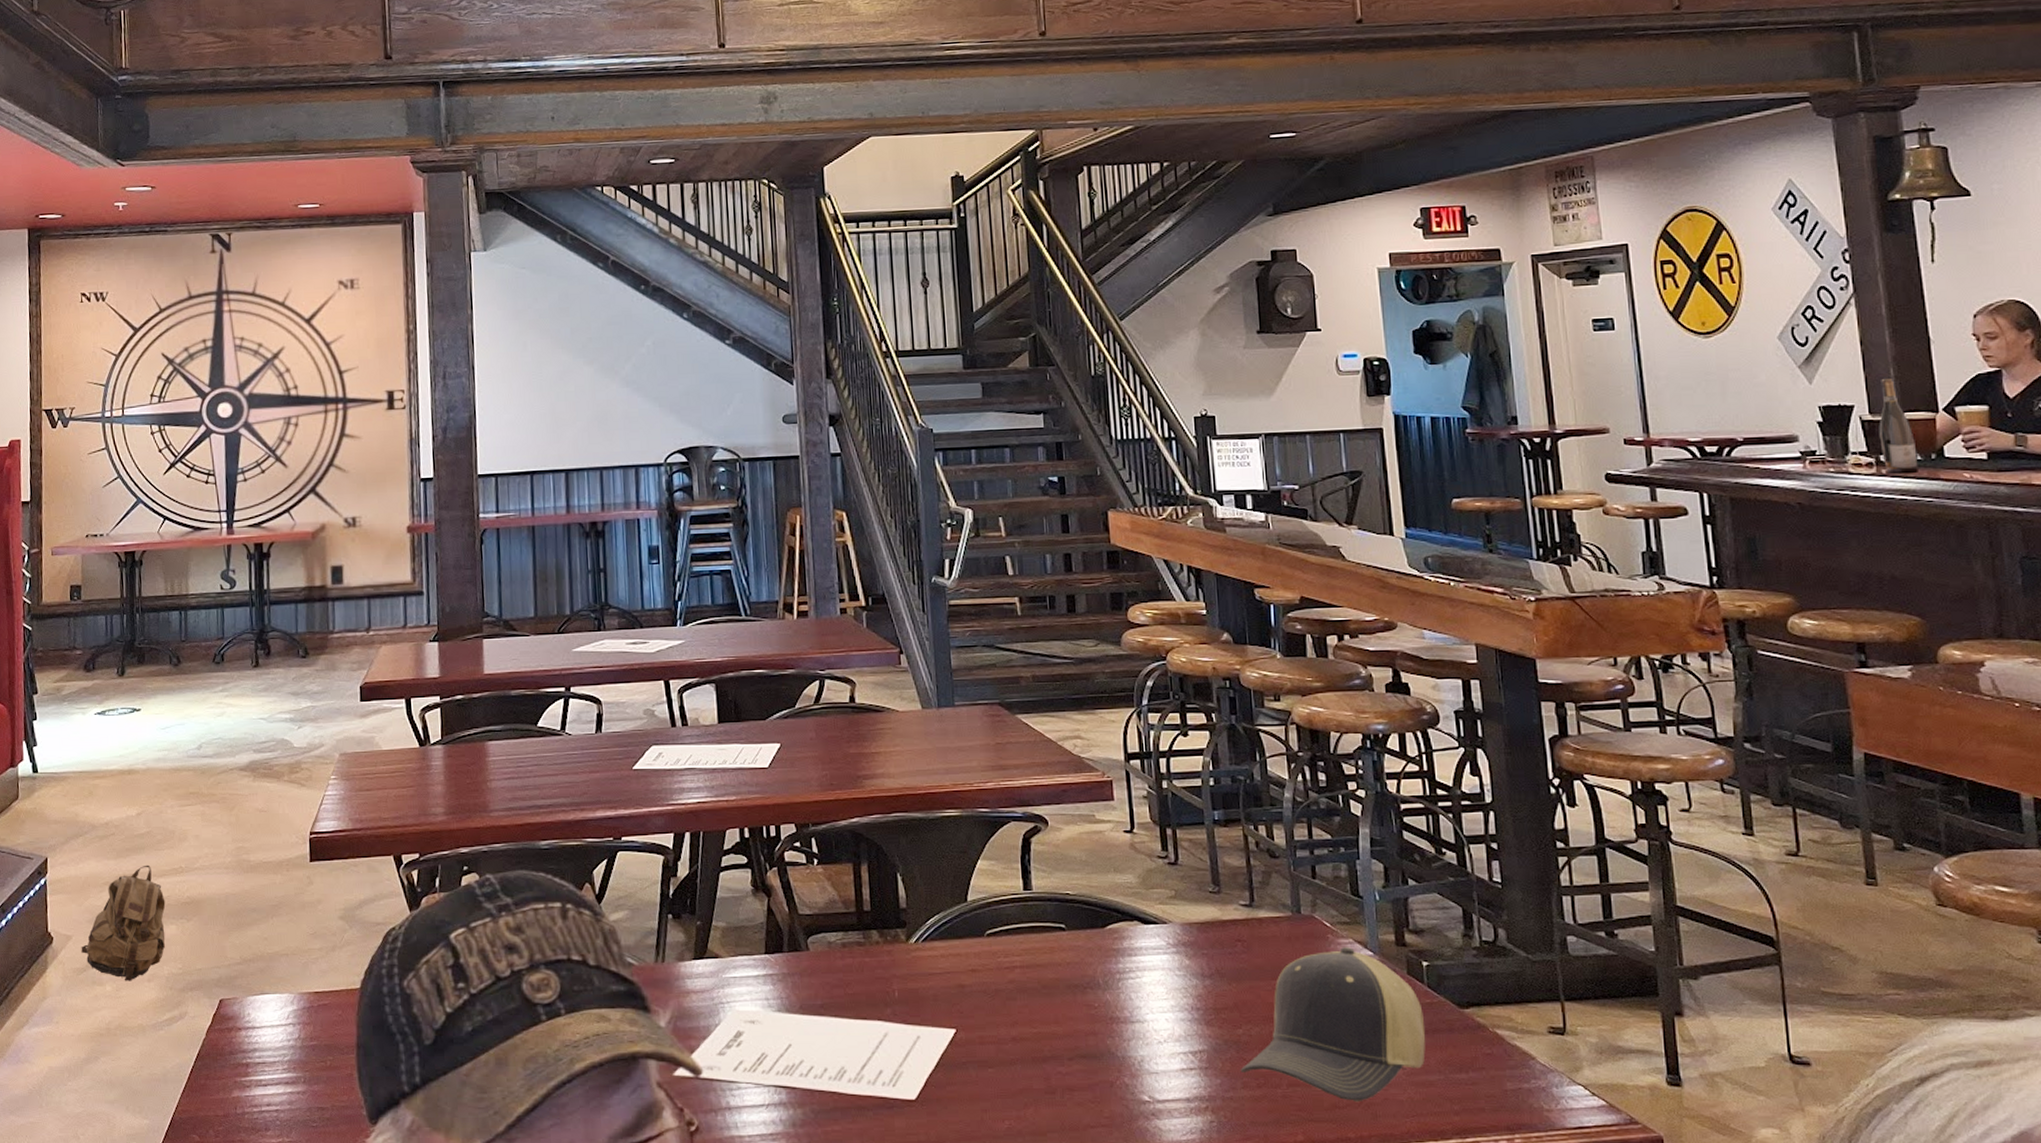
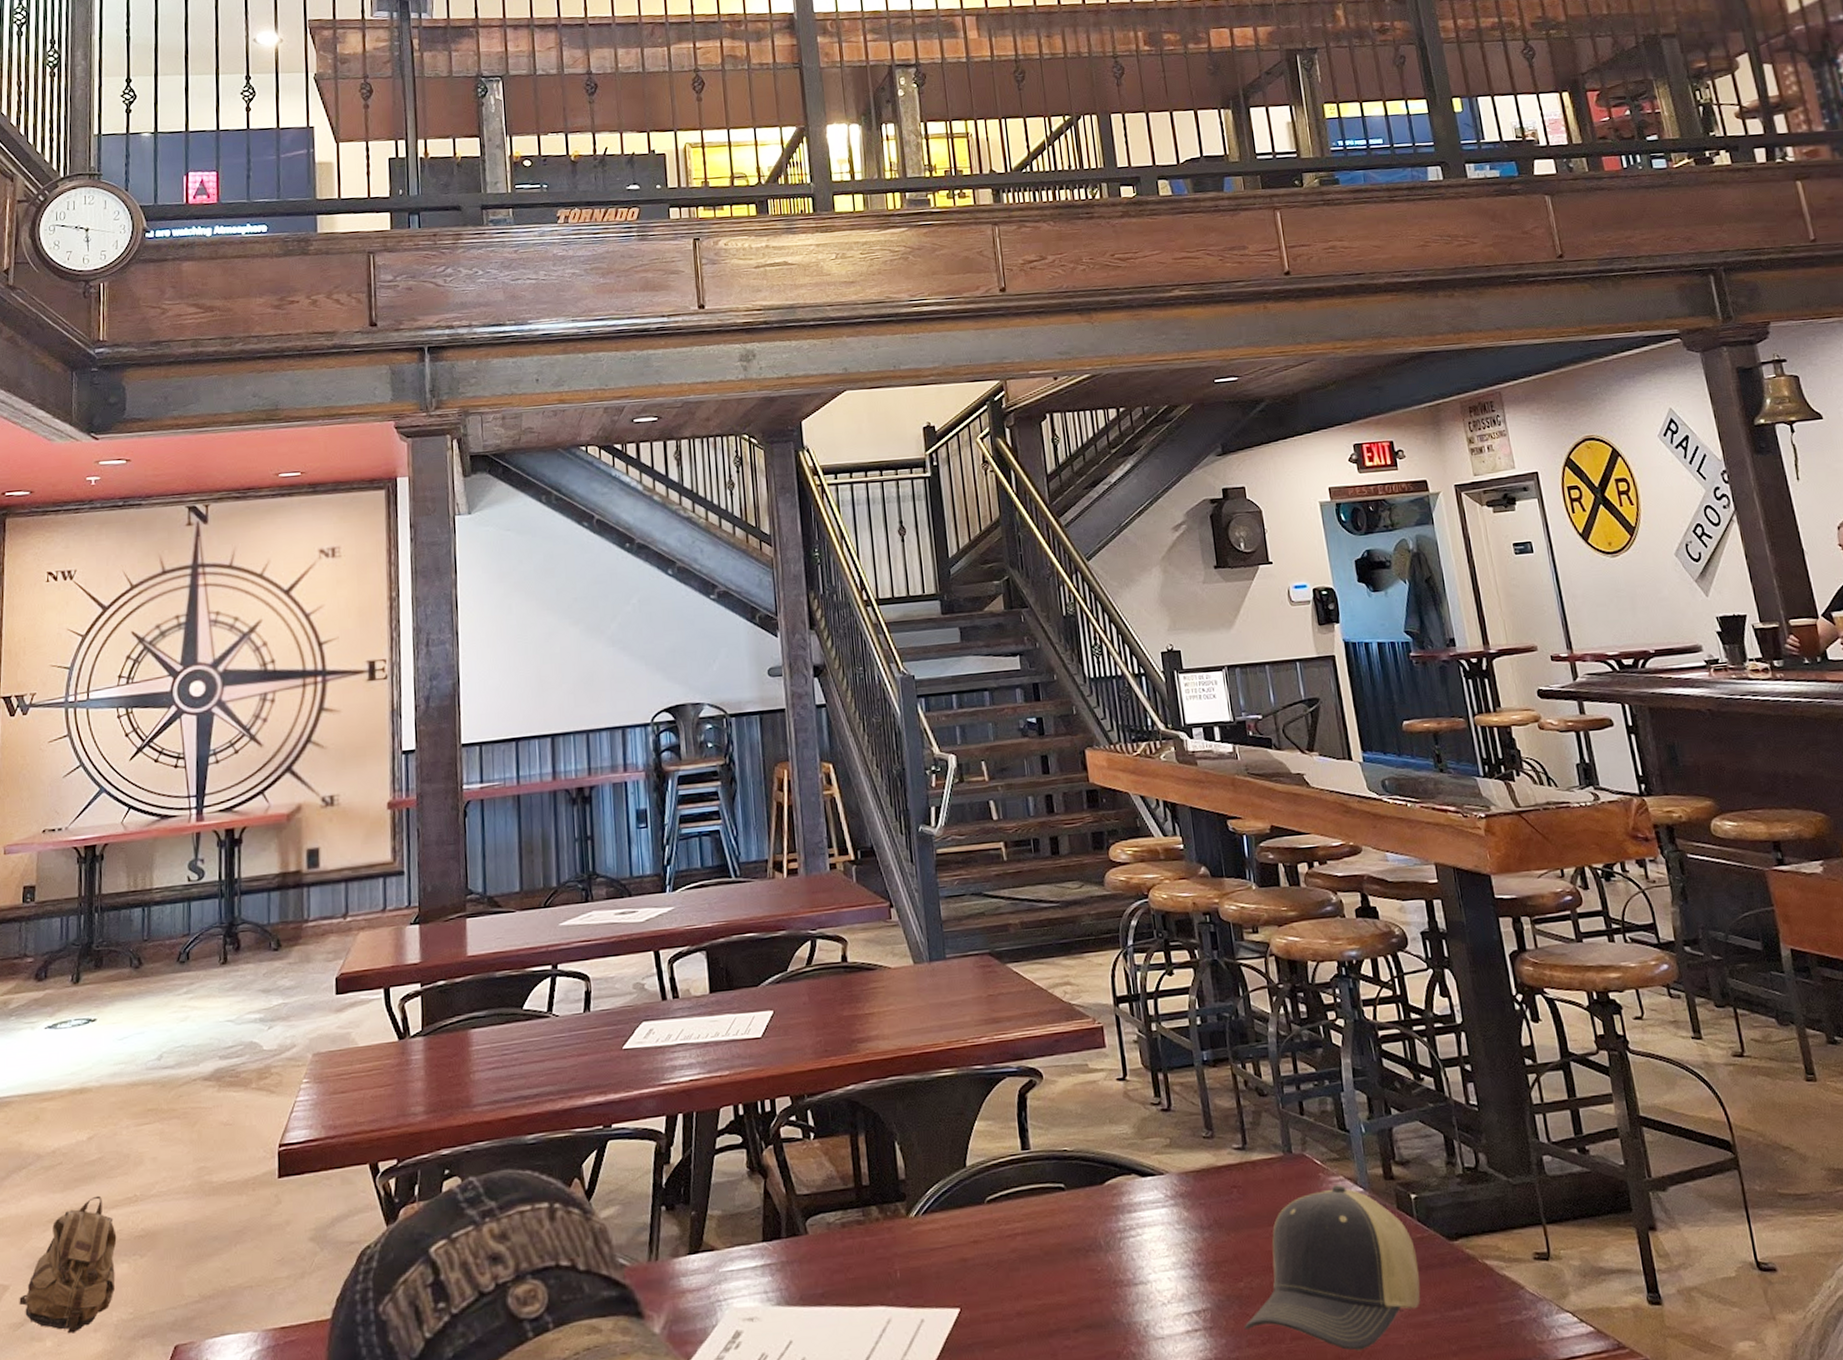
wine bottle: present [1879,379,1918,475] -> none [1766,589,1808,679]

